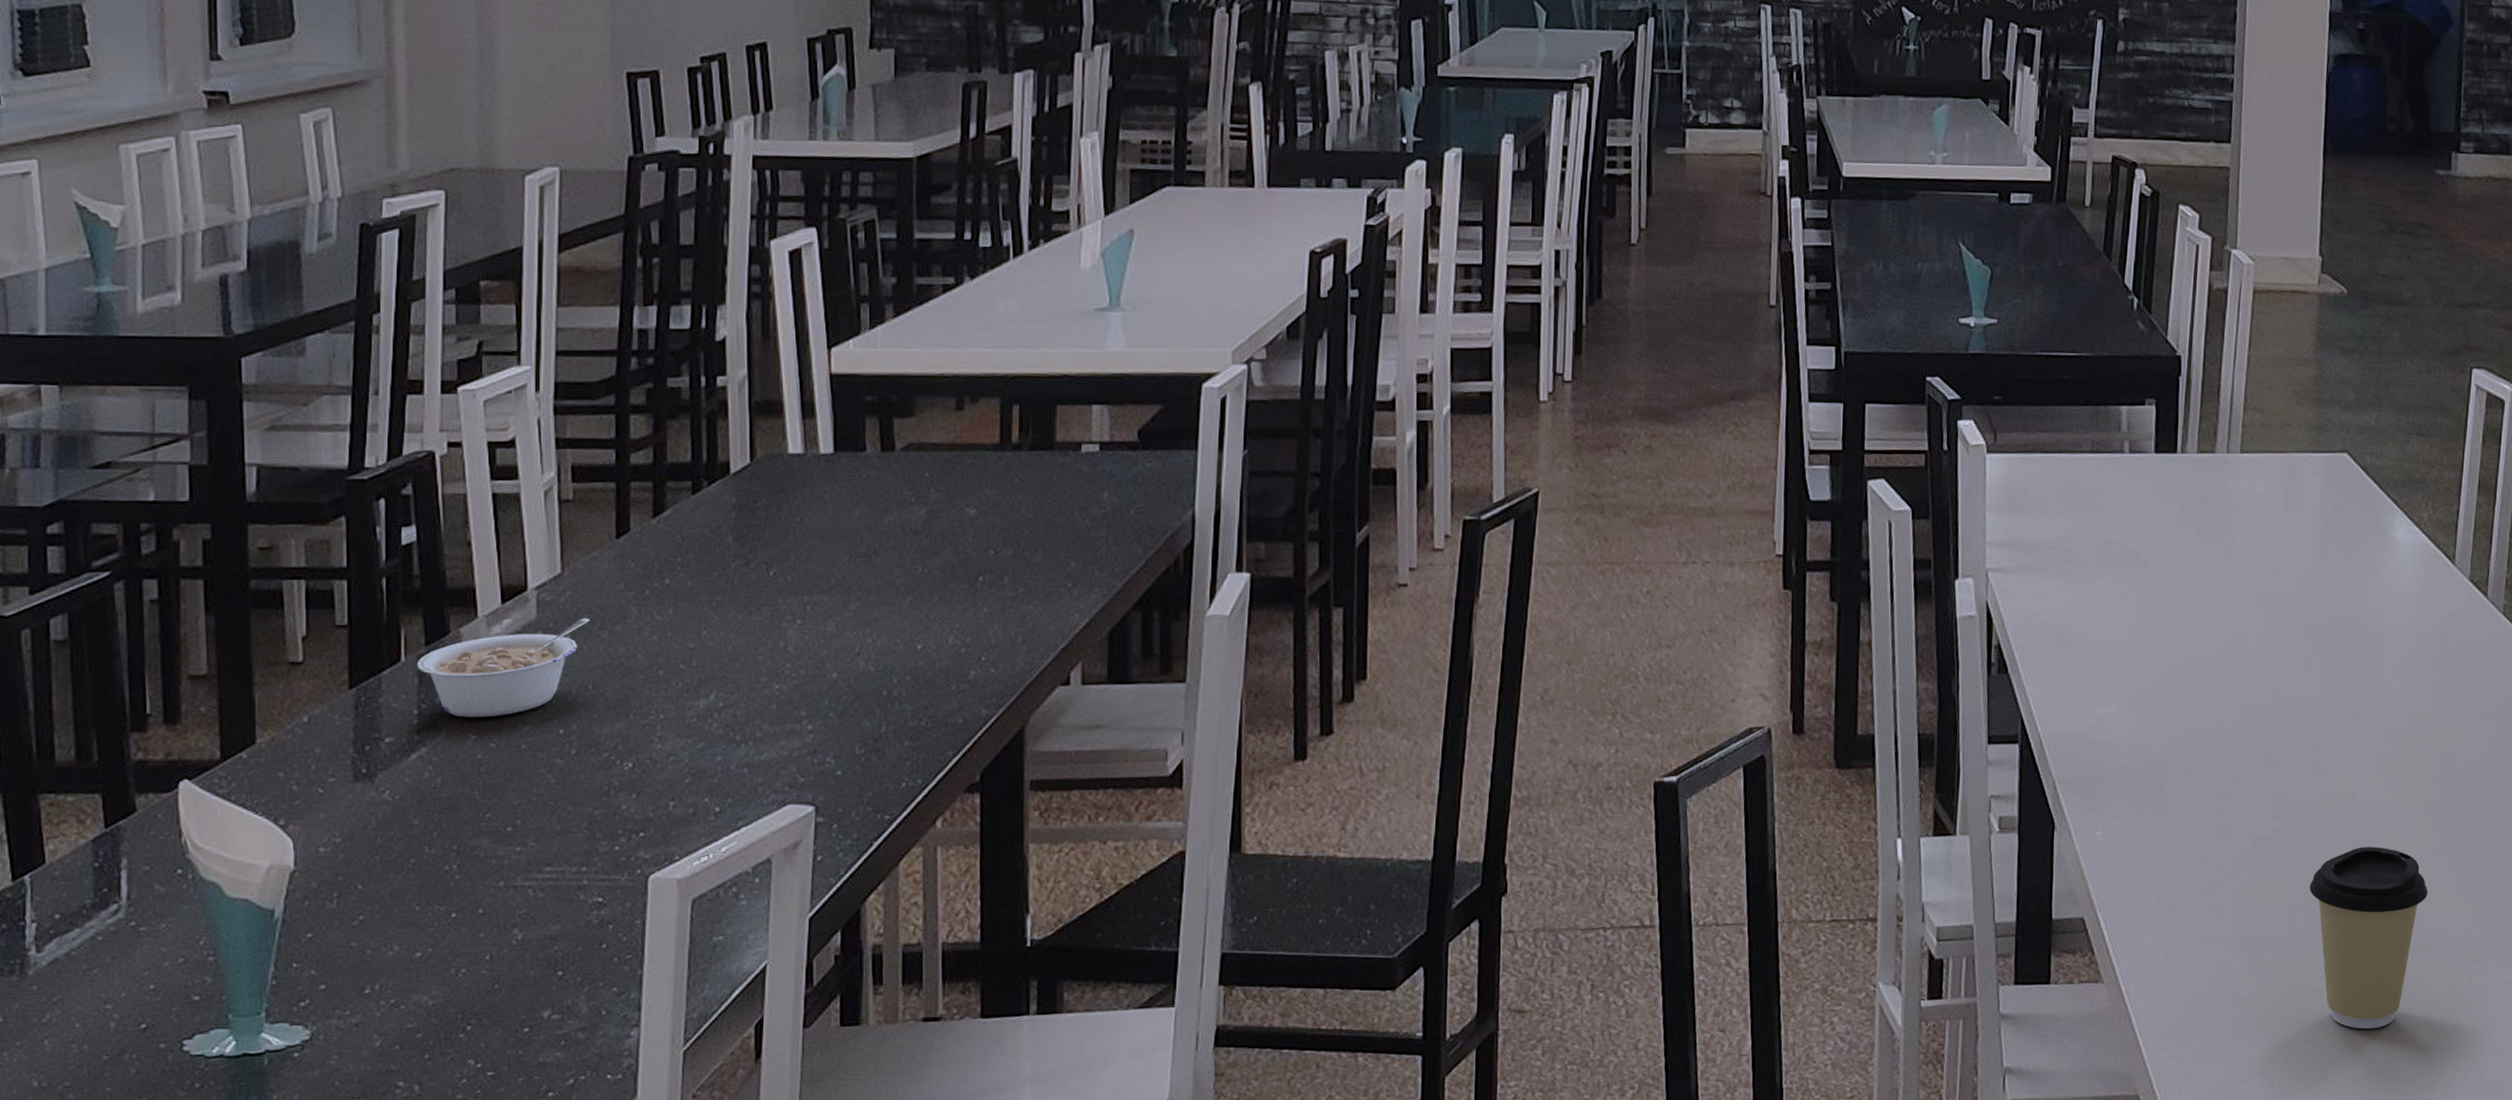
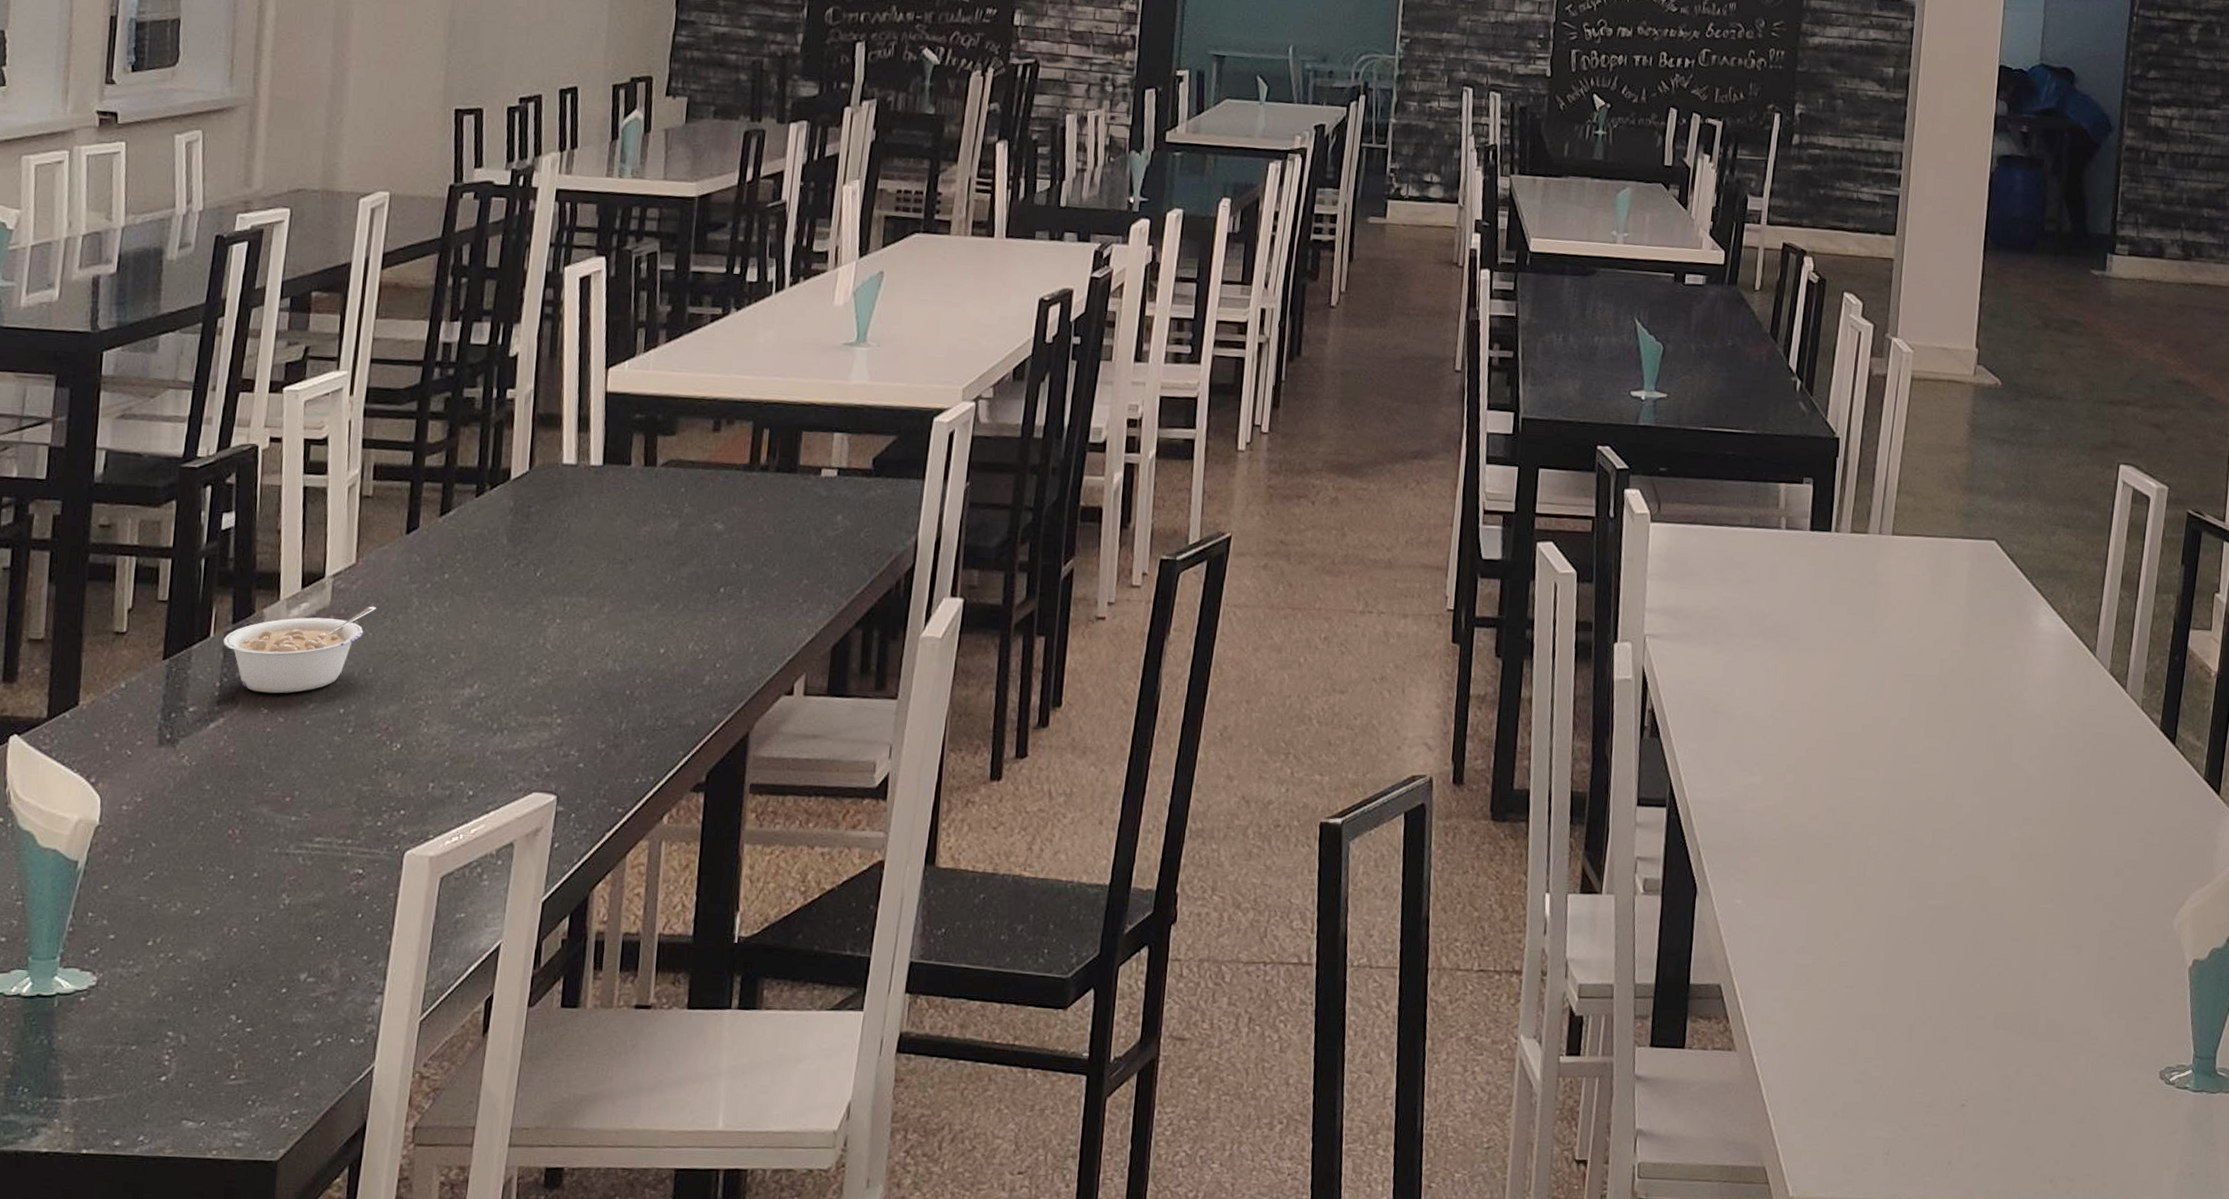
coffee cup: present [2309,847,2428,1029] -> none [1941,932,2058,1117]

